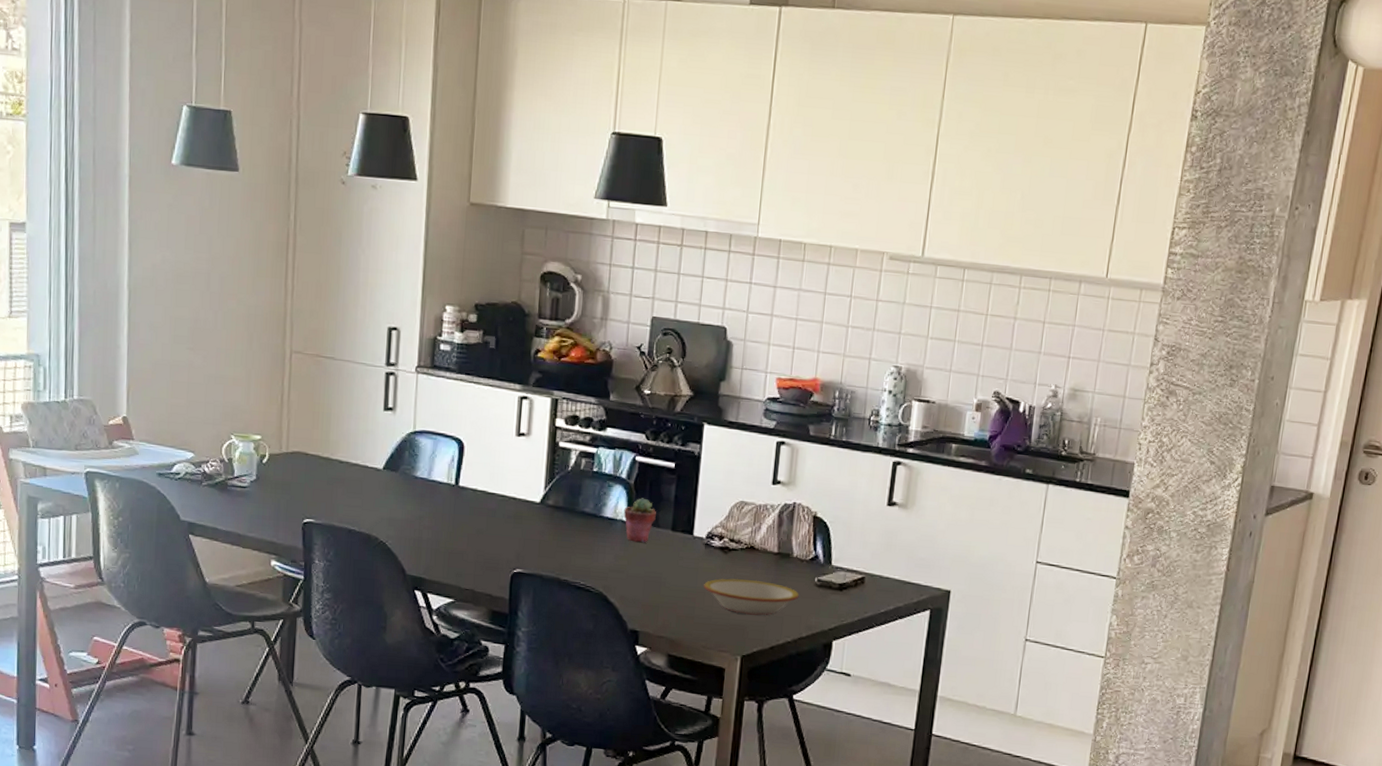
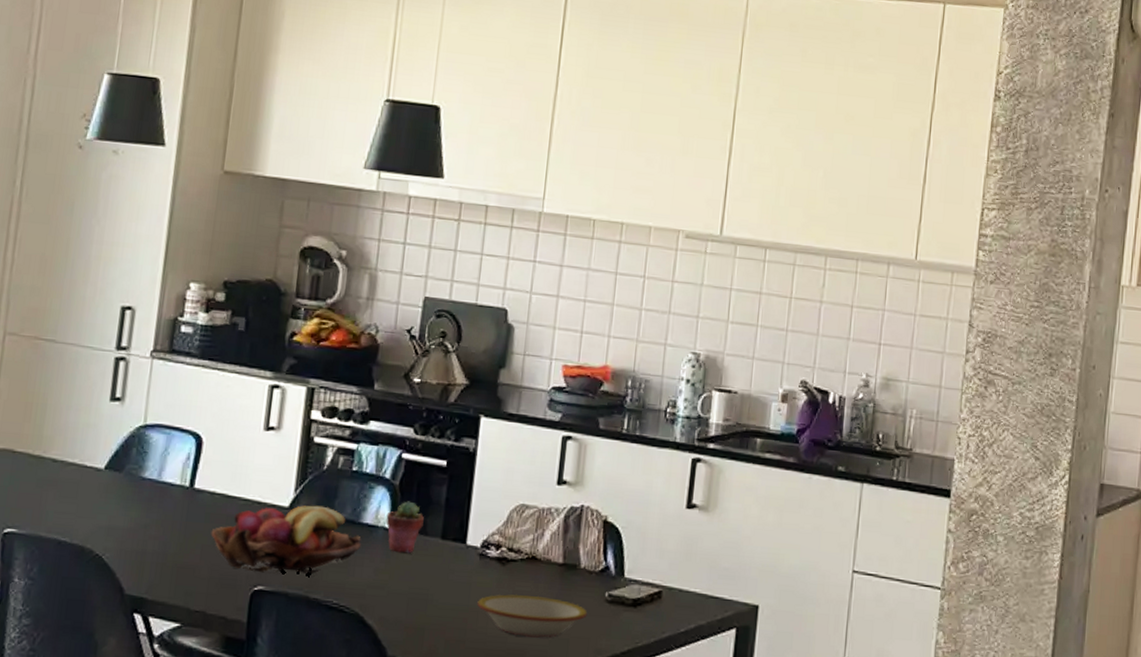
fruit basket: none [475,501,603,560] -> present [211,505,361,575]

